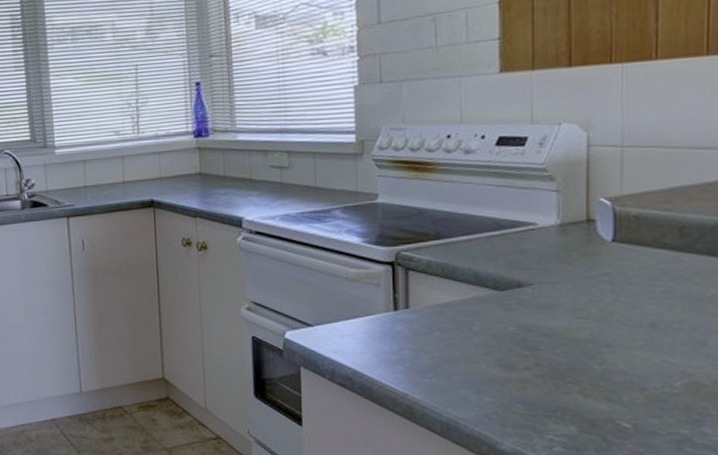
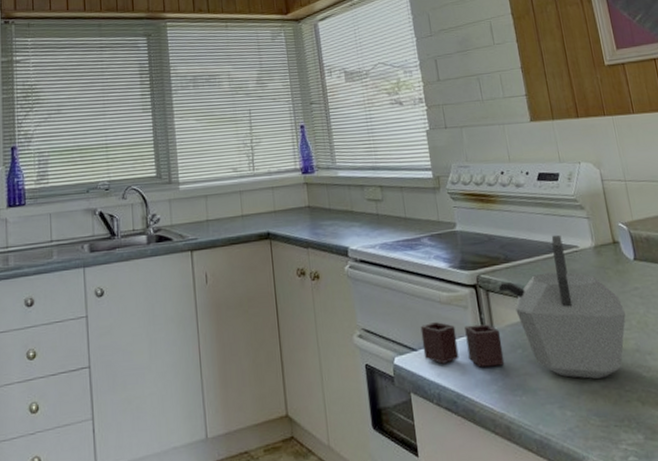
kettle: none [319,209,585,367] -> present [420,234,626,379]

